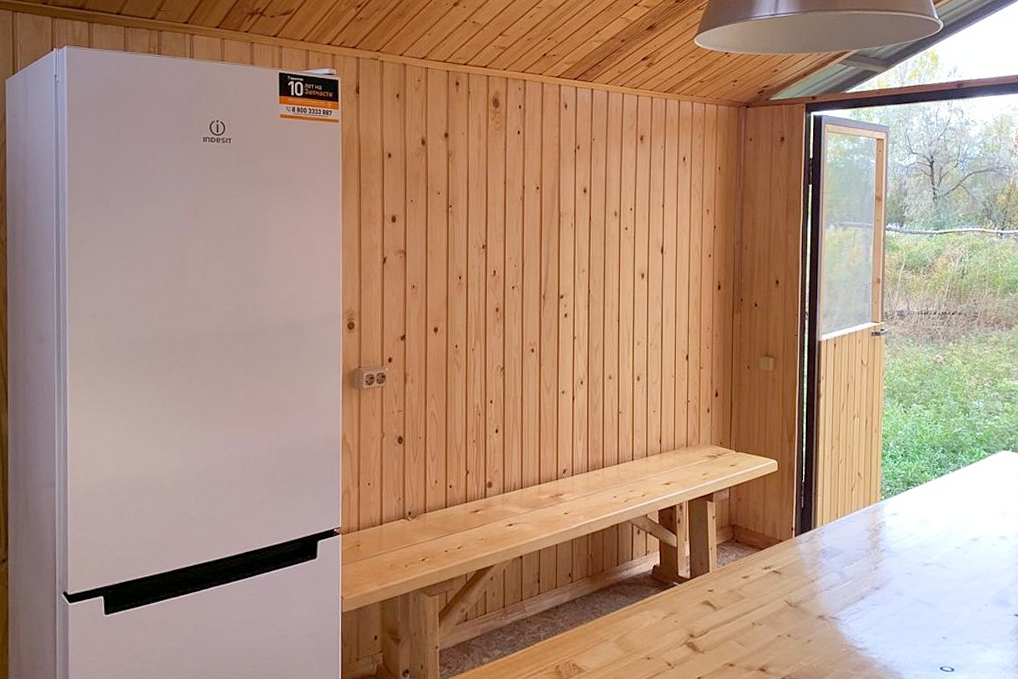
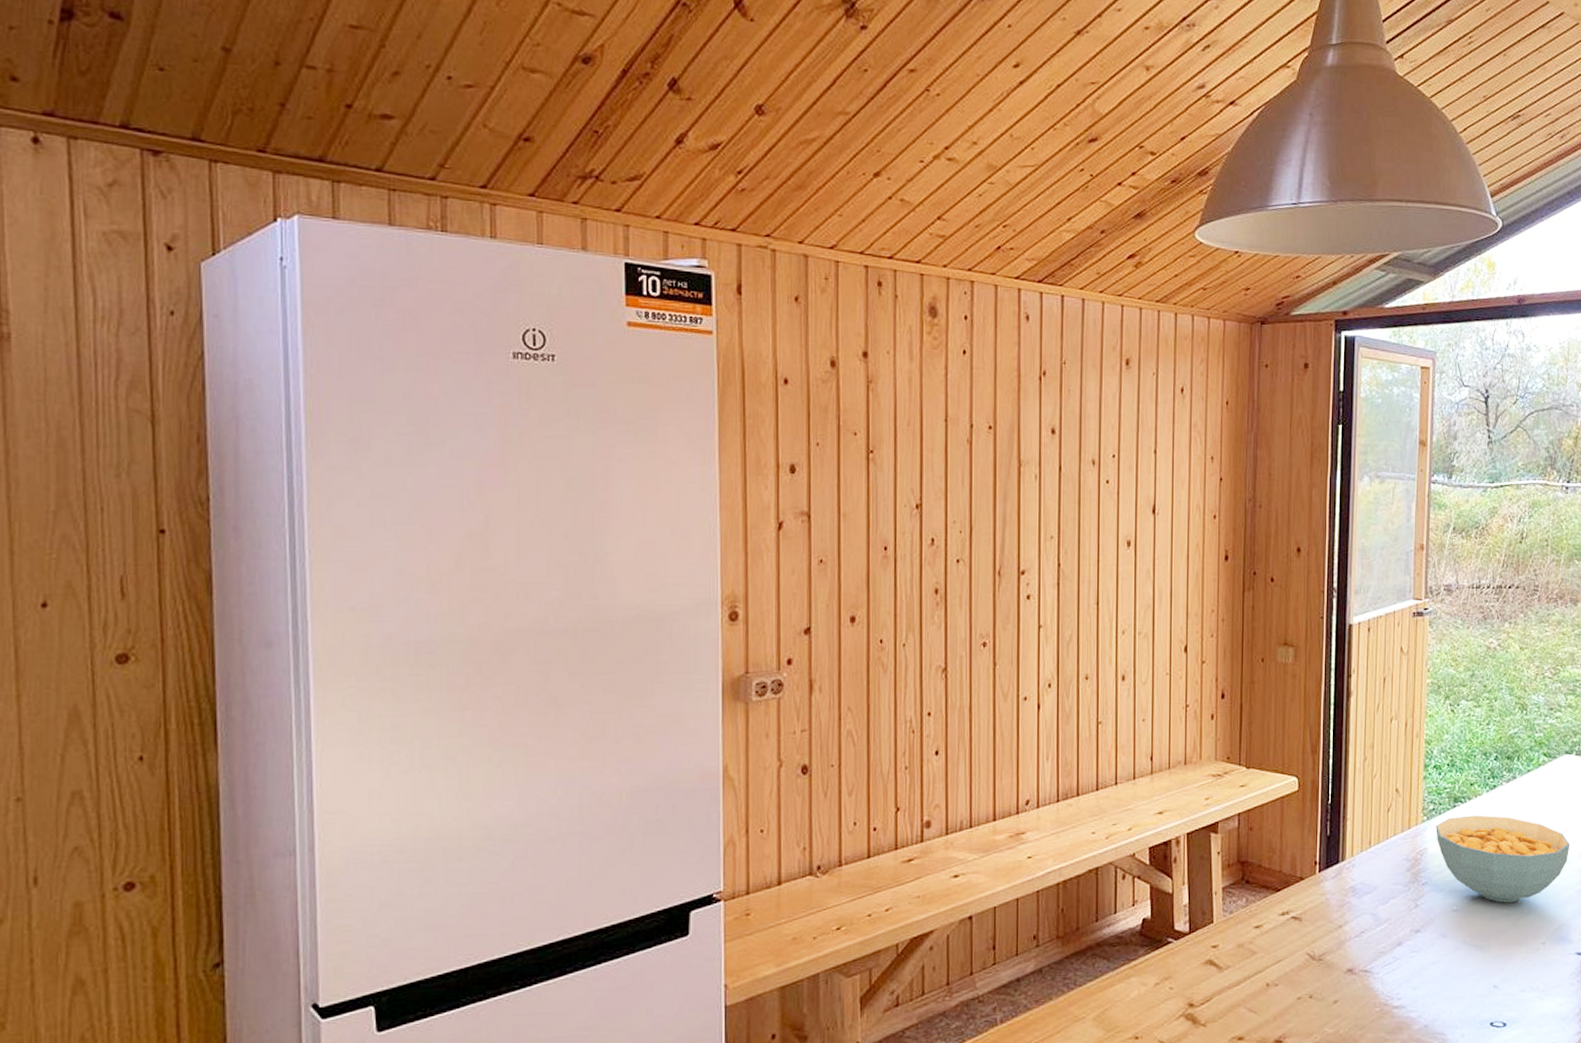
cereal bowl: none [892,497,1008,570] -> present [1436,815,1570,903]

